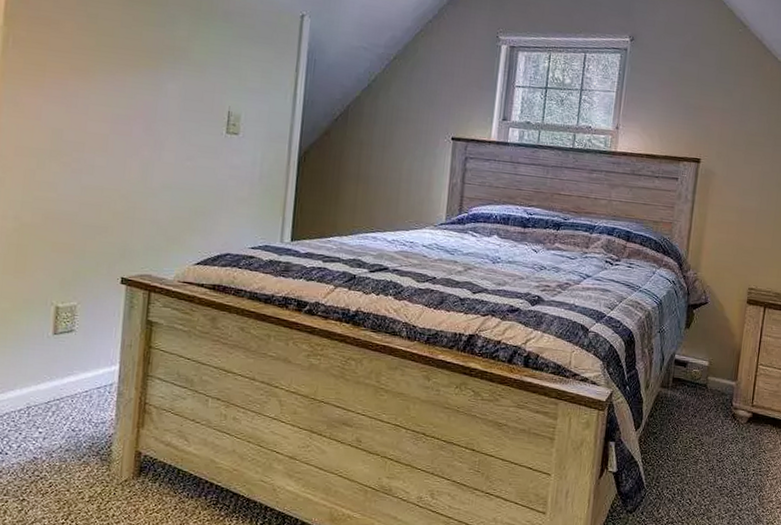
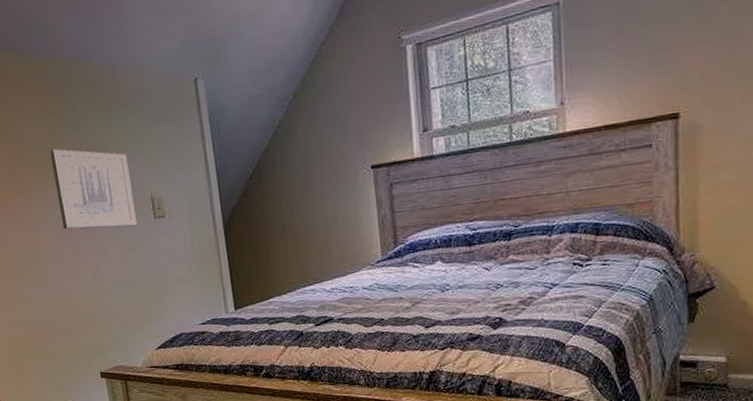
wall art: none [119,37,212,136] -> present [49,149,137,230]

